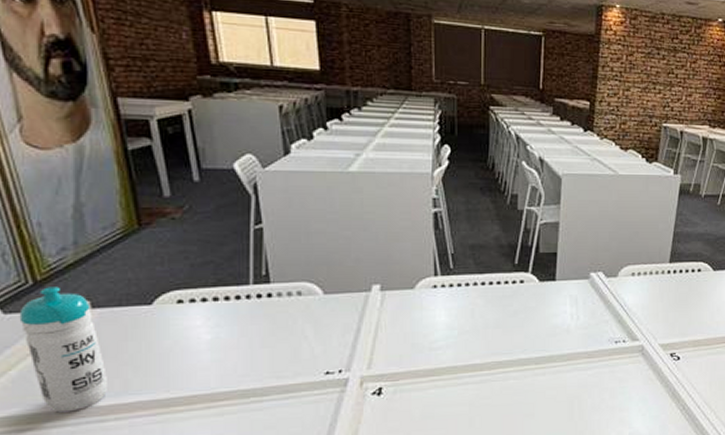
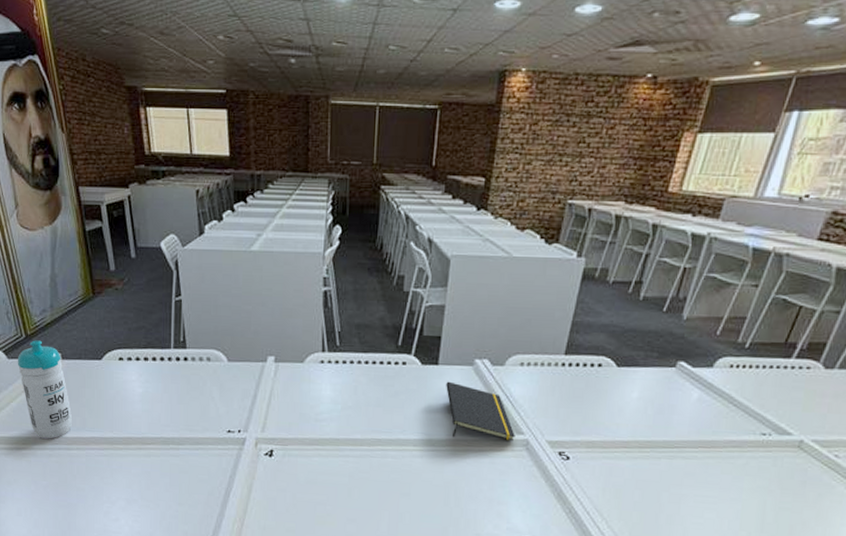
notepad: none [564,296,631,351] -> present [446,381,515,442]

